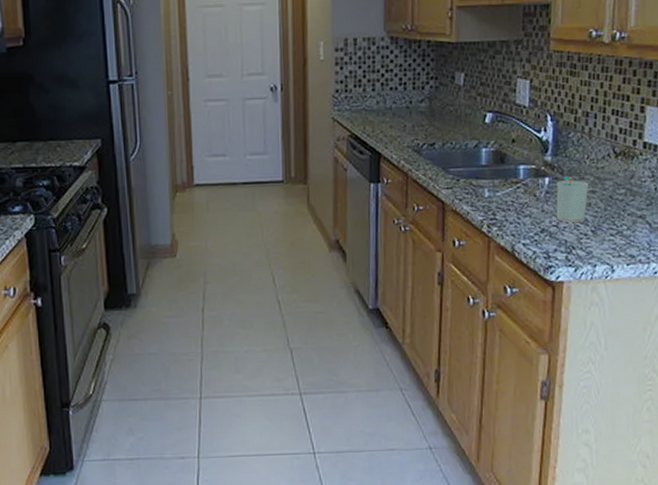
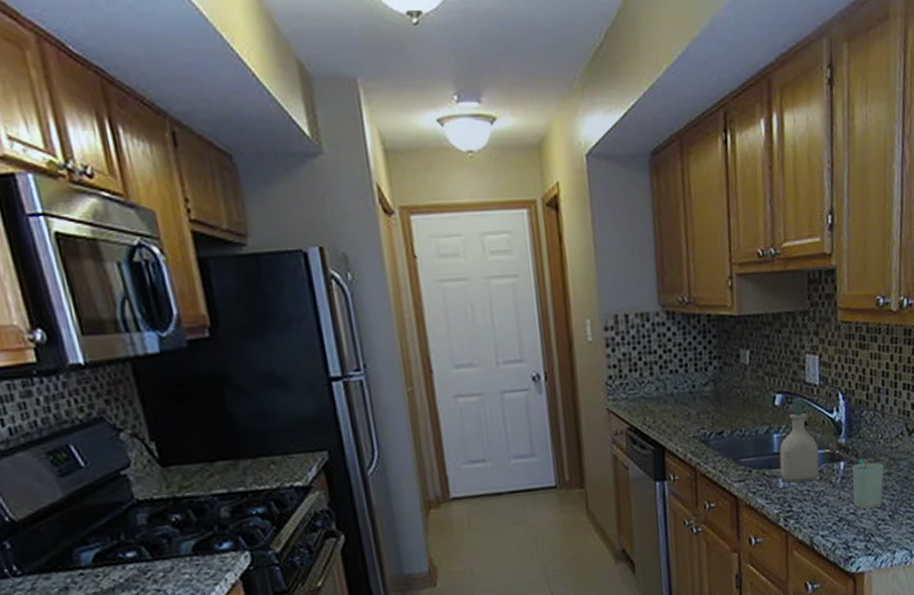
soap bottle: none [486,117,525,194] -> present [779,397,819,483]

